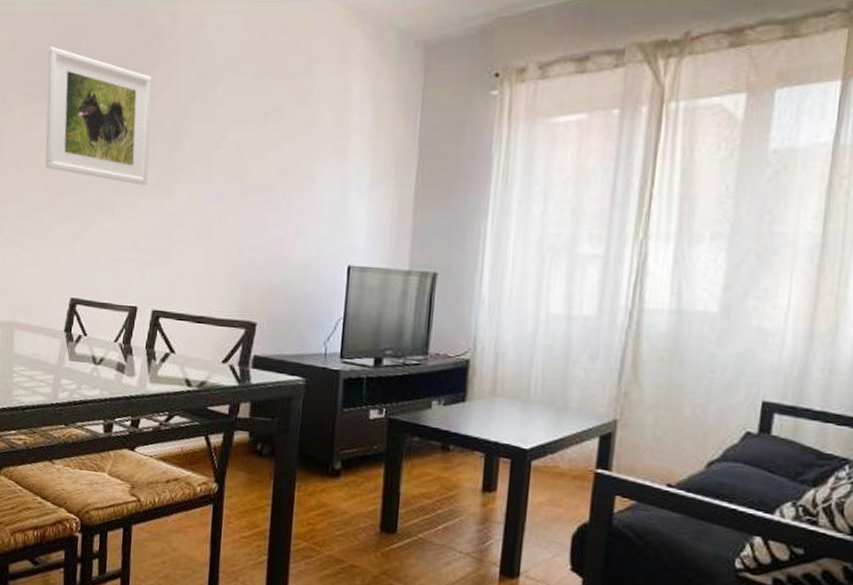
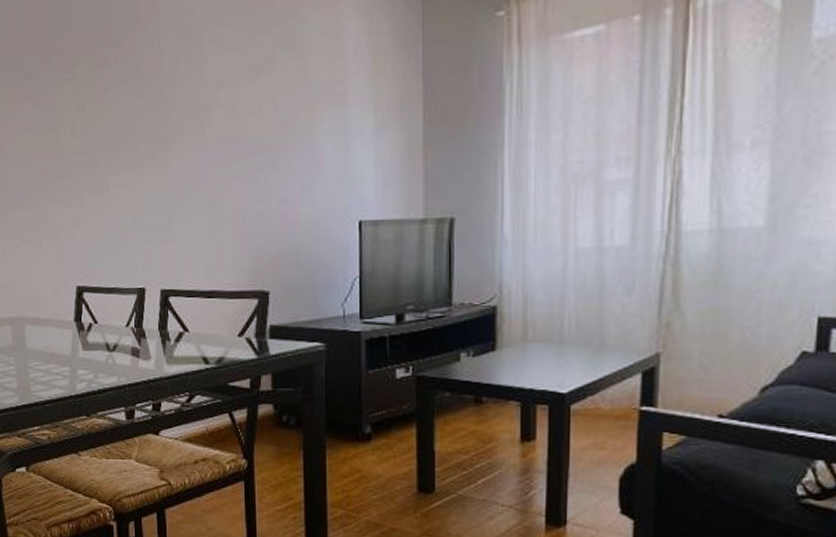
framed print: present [45,46,152,186] -> none [22,23,141,161]

